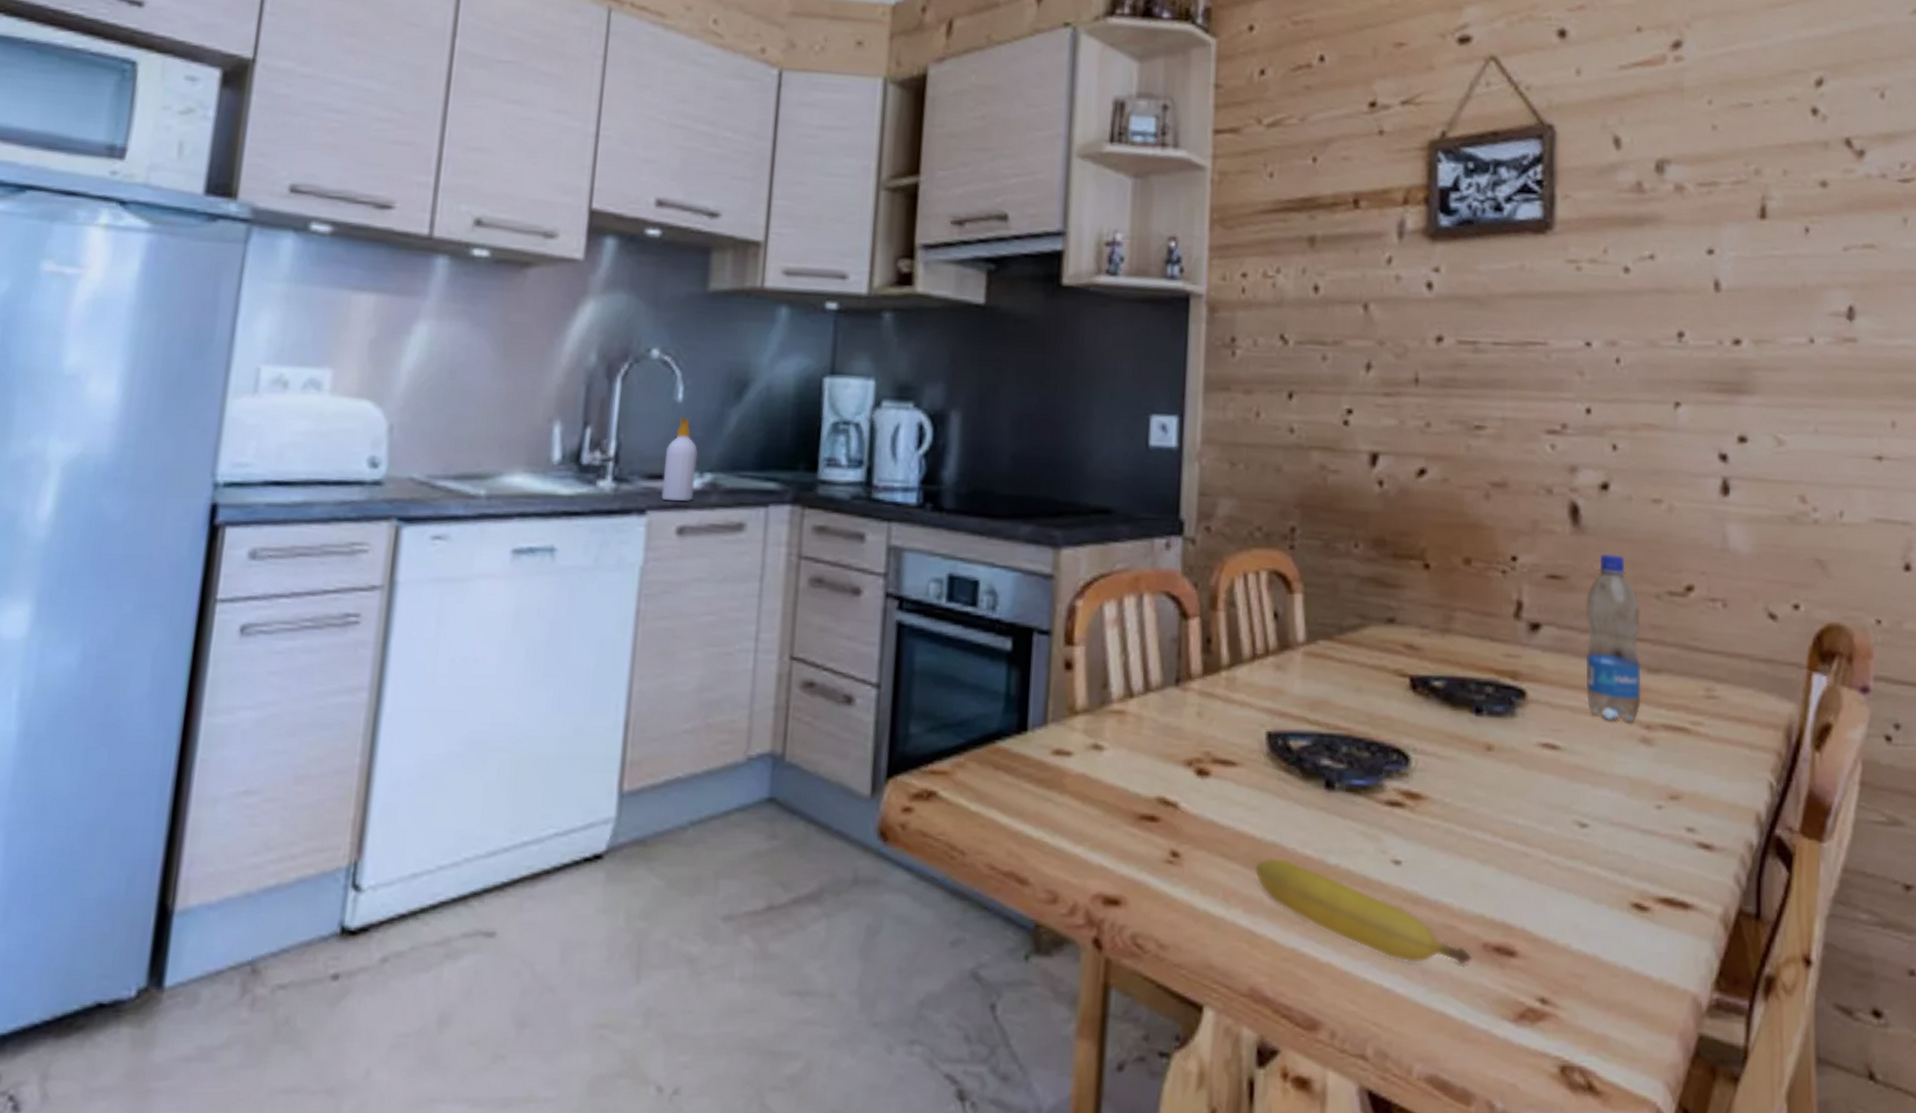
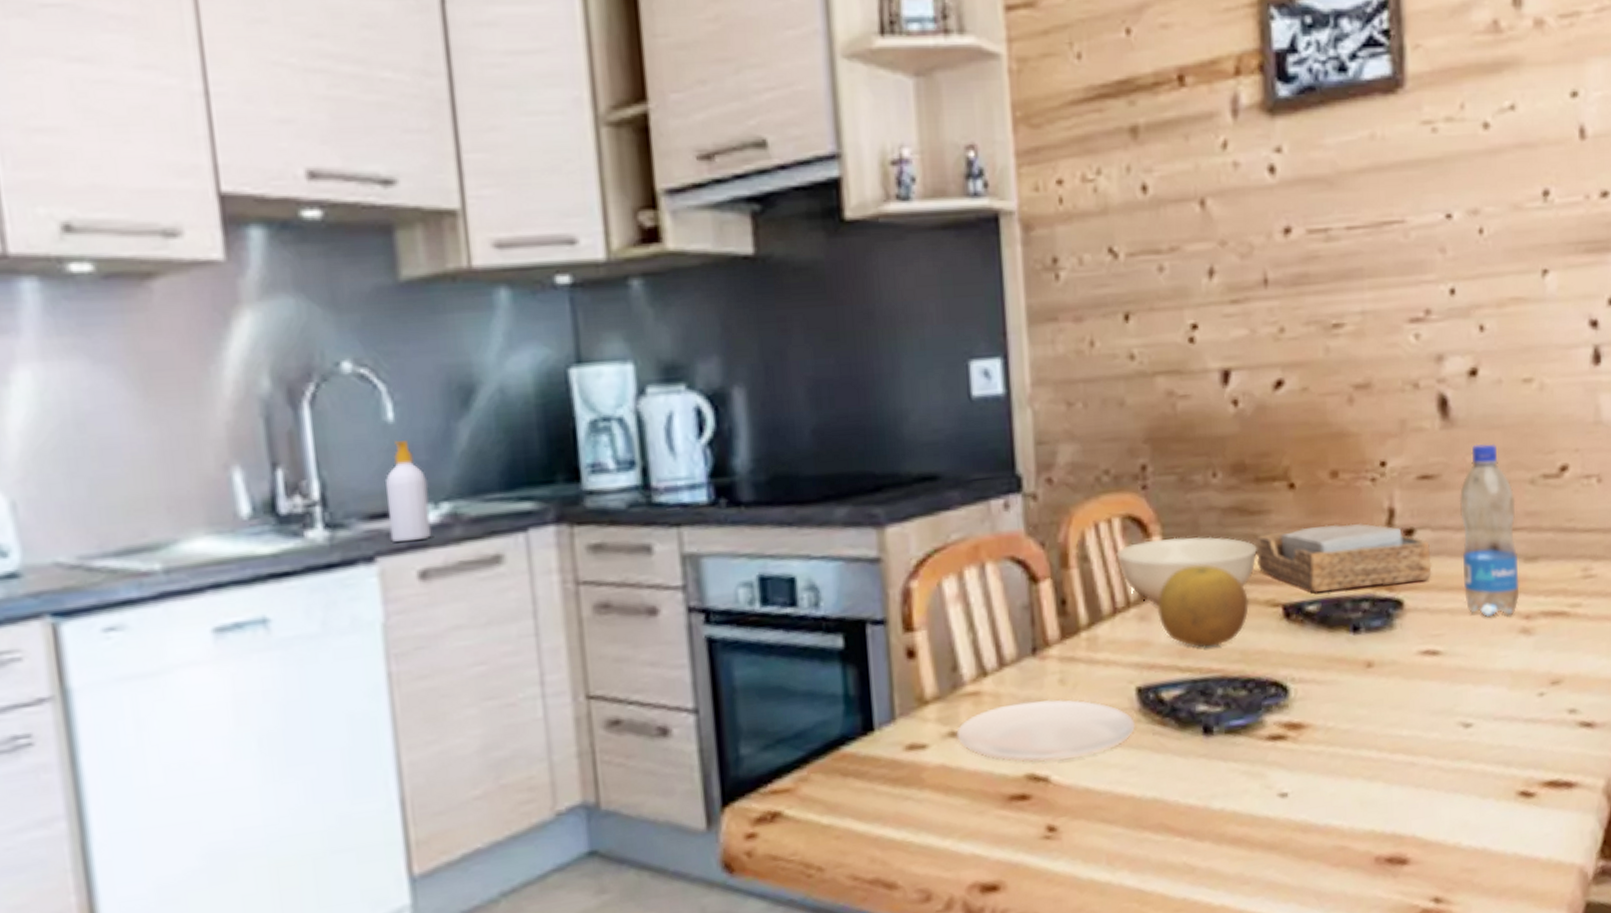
plate: none [1099,727,1262,790] -> present [956,699,1135,762]
fruit: present [1255,858,1473,963] -> none [1138,812,1366,890]
bowl: none [1261,597,1390,658] -> present [1116,536,1257,606]
fruit: none [1293,626,1378,705] -> present [1158,565,1249,648]
napkin holder: none [1388,606,1556,676] -> present [1255,522,1432,593]

